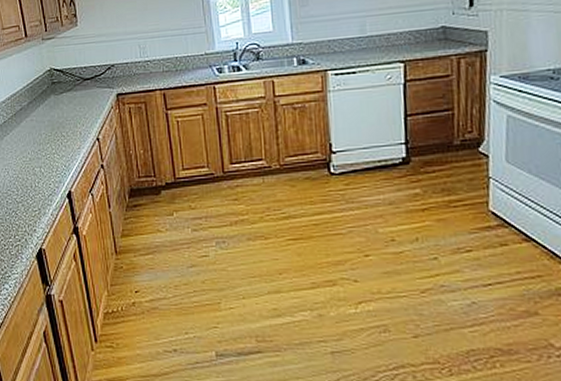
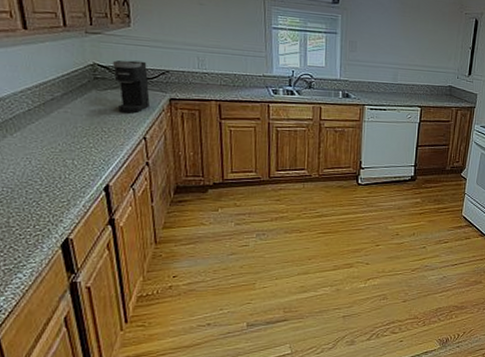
coffee maker: none [65,59,100,115] -> present [112,60,150,114]

